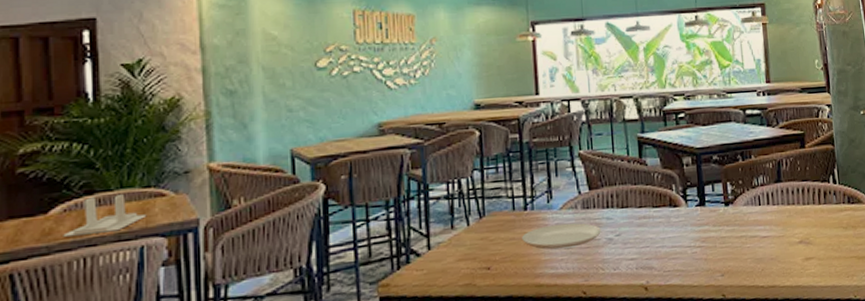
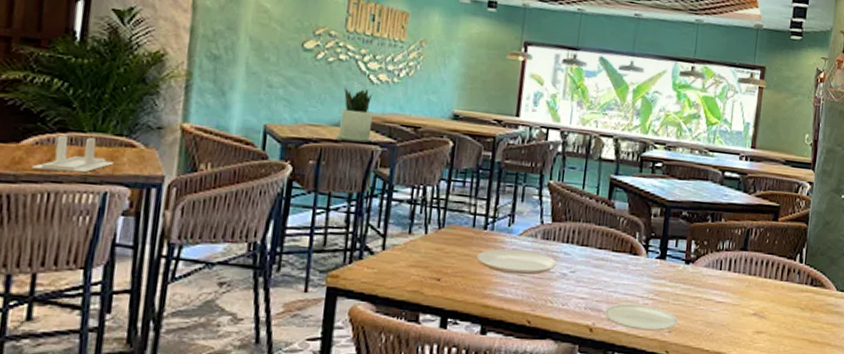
planter: none [362,96,401,151] -> present [334,87,374,143]
plate: none [656,254,729,280] -> present [604,304,679,331]

